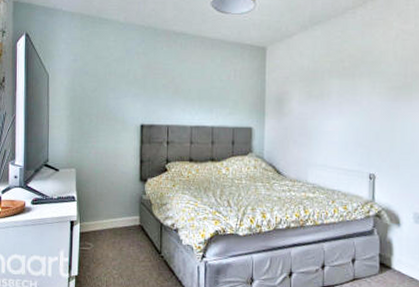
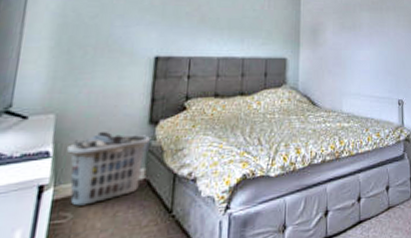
clothes hamper: none [86,185,141,239] -> present [67,132,150,206]

